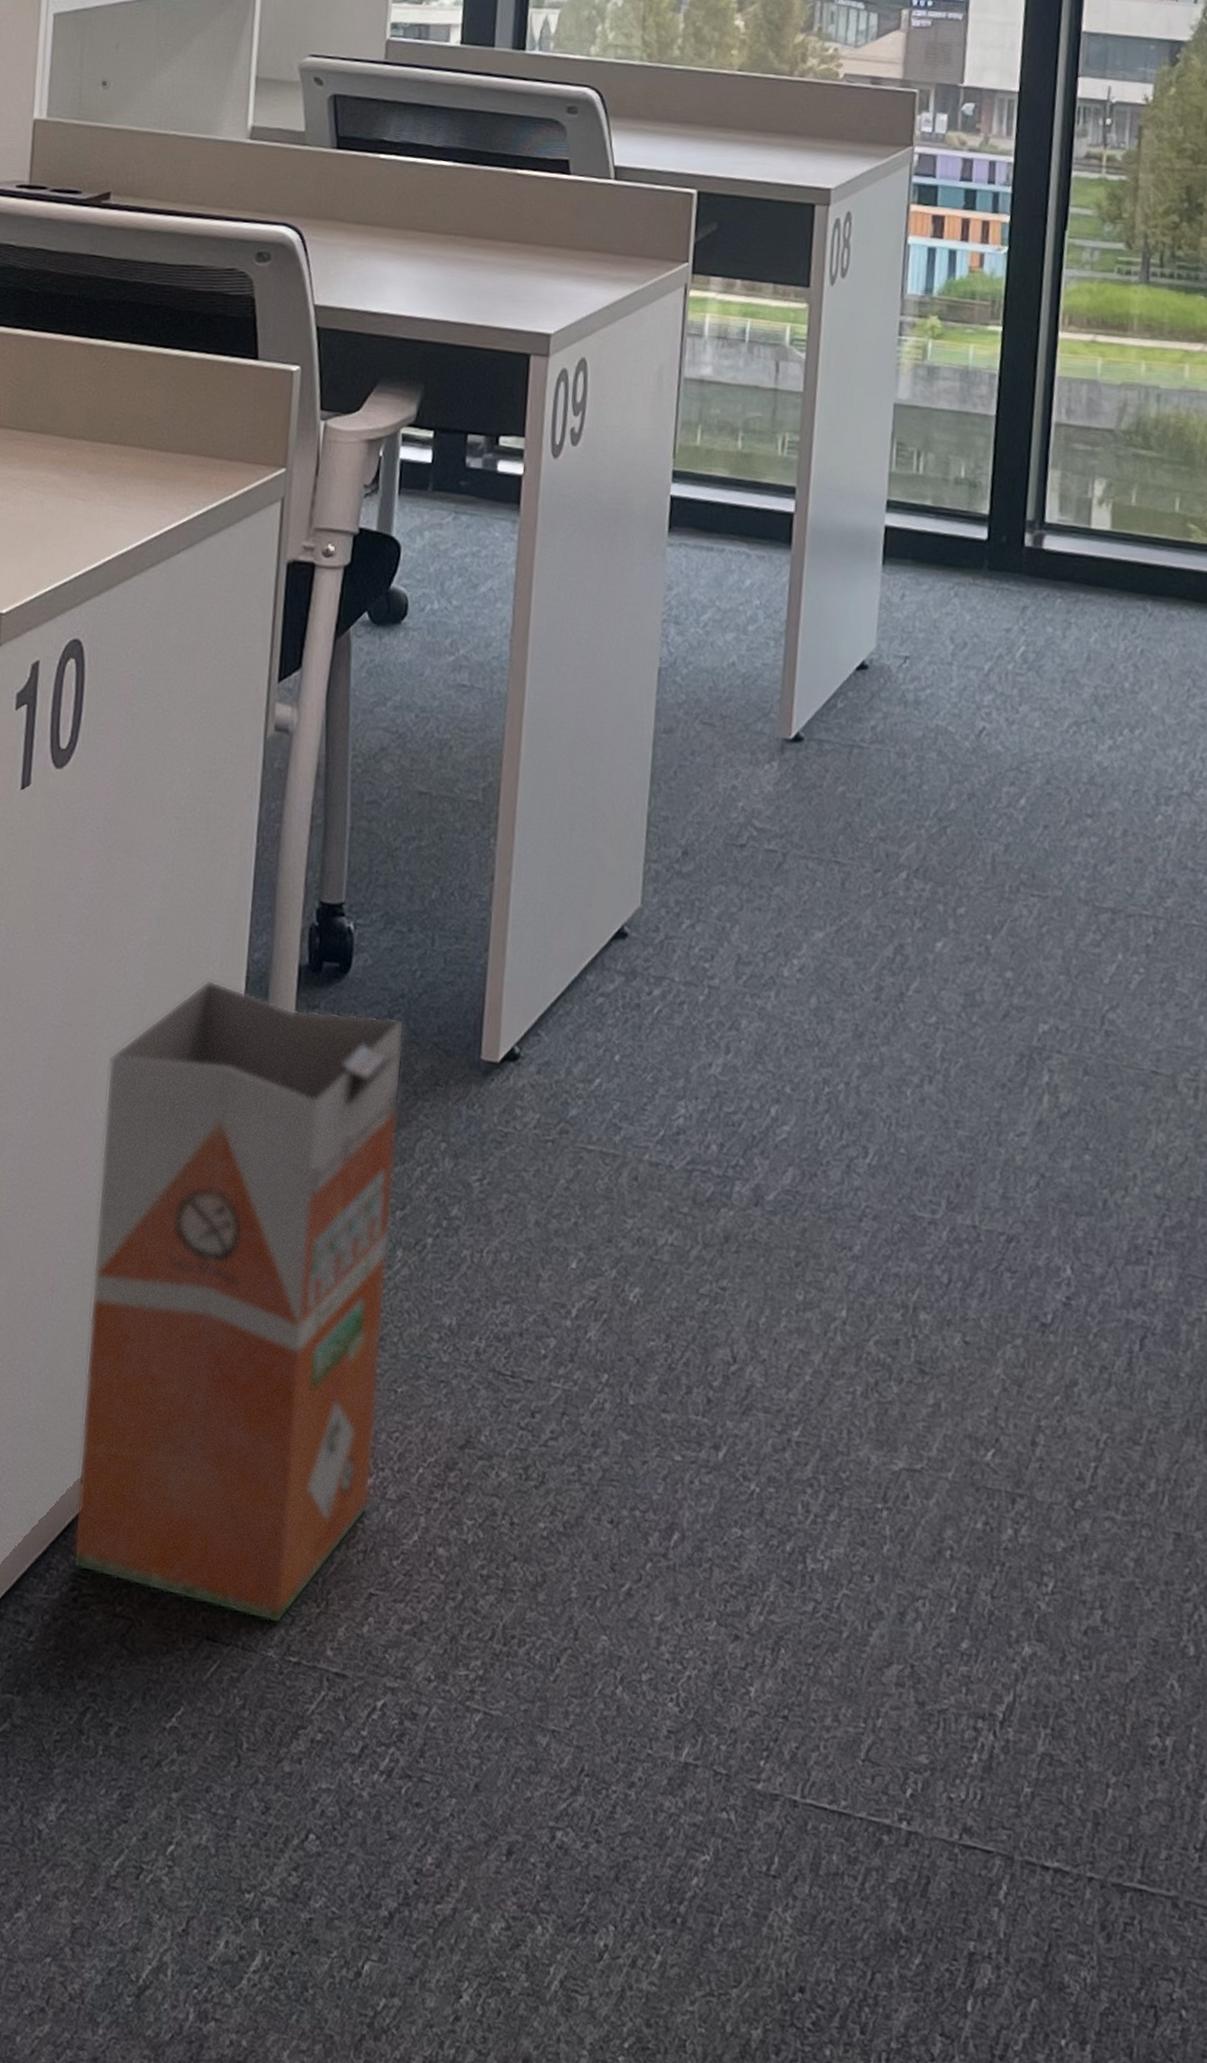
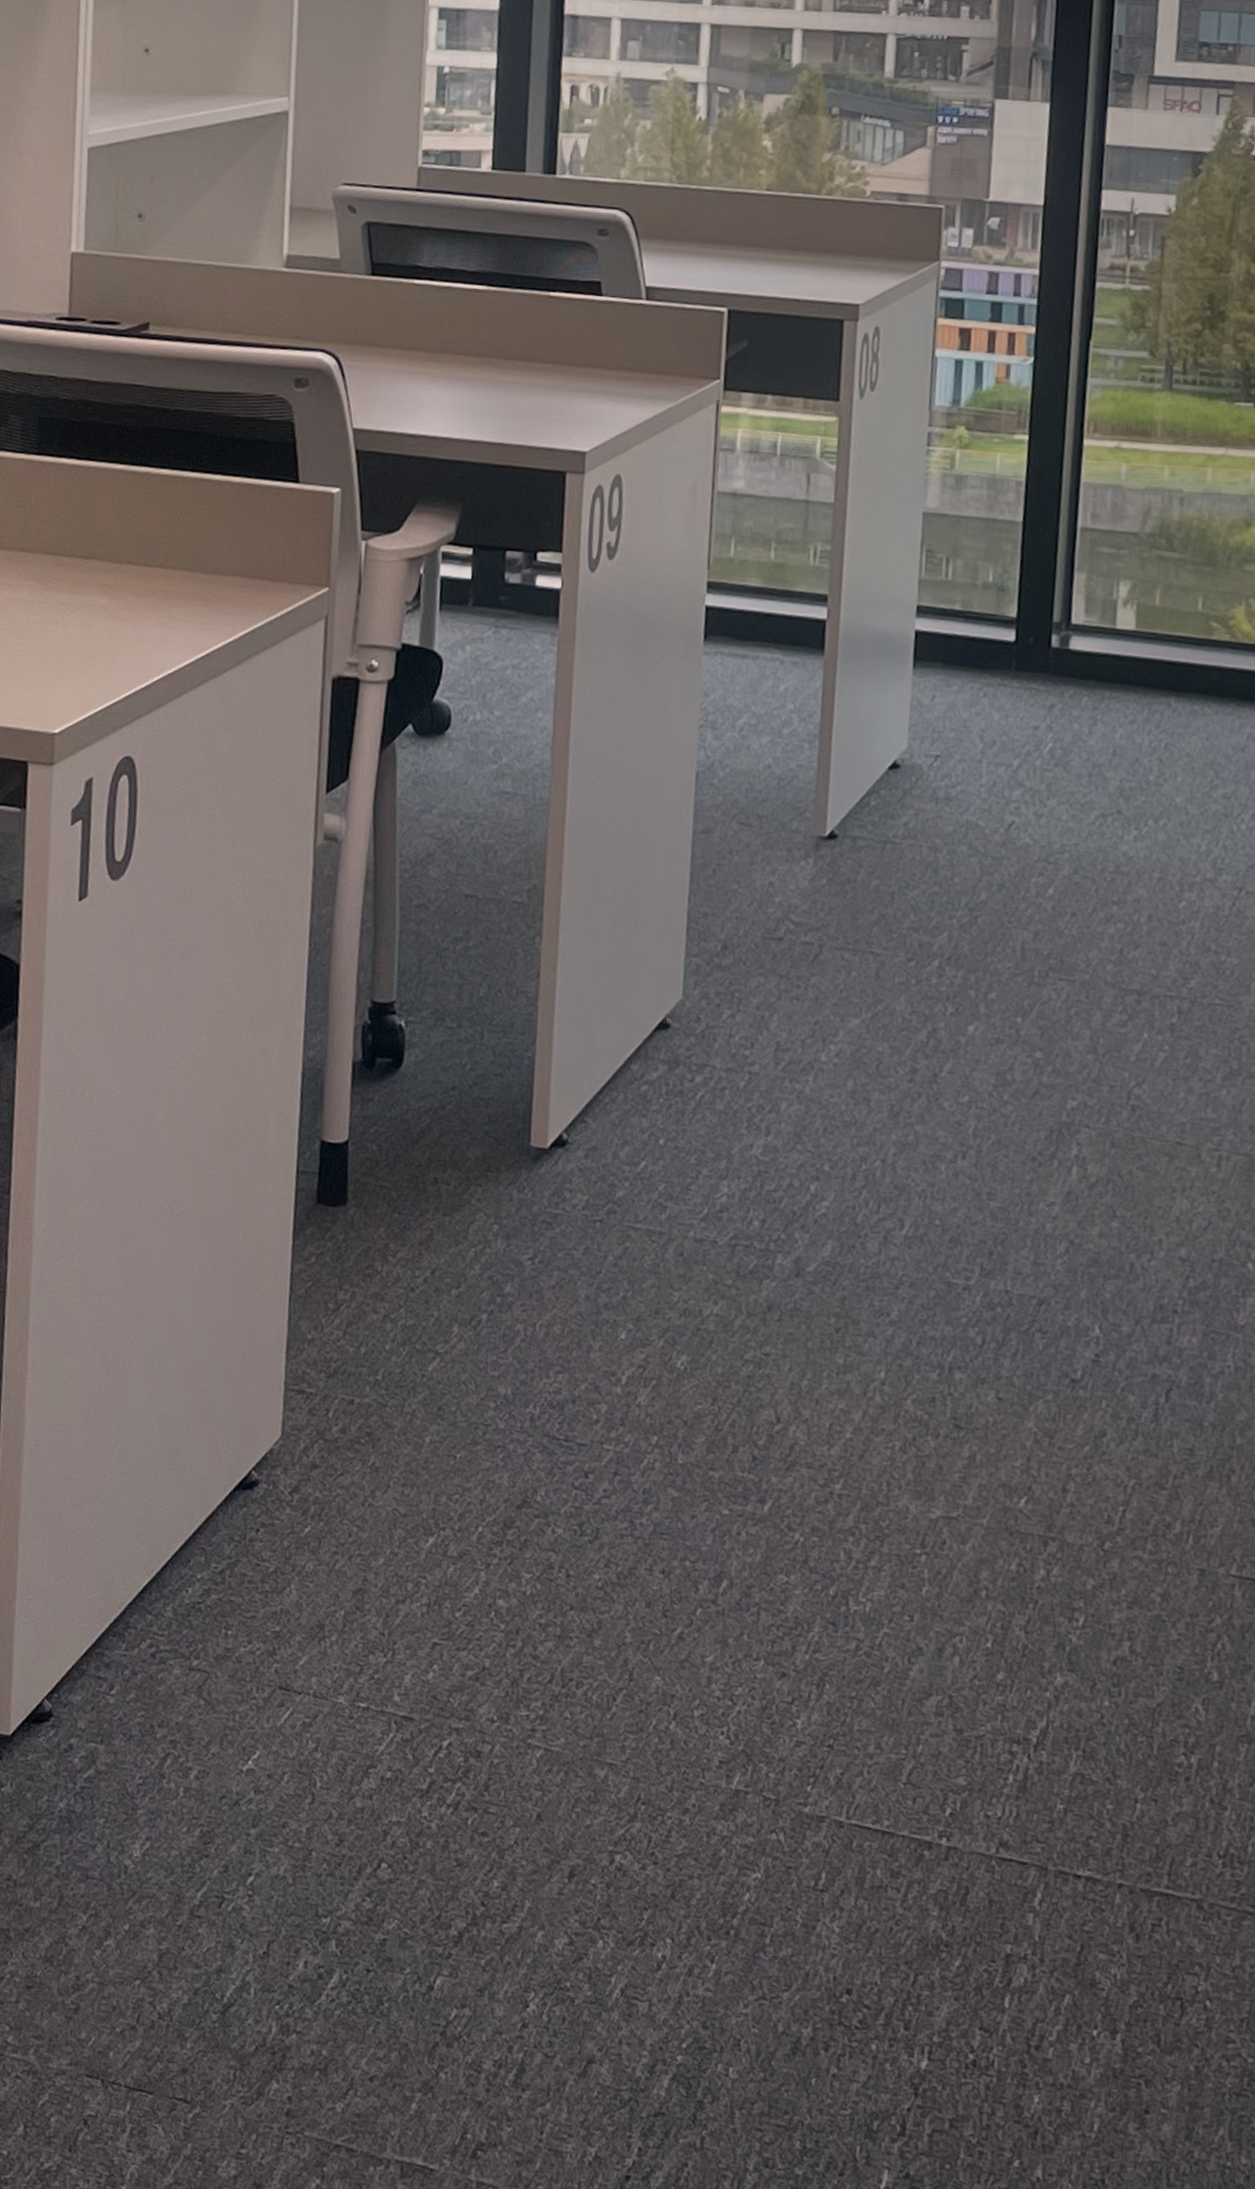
waste bin: present [72,979,405,1624] -> none [150,1076,456,1673]

